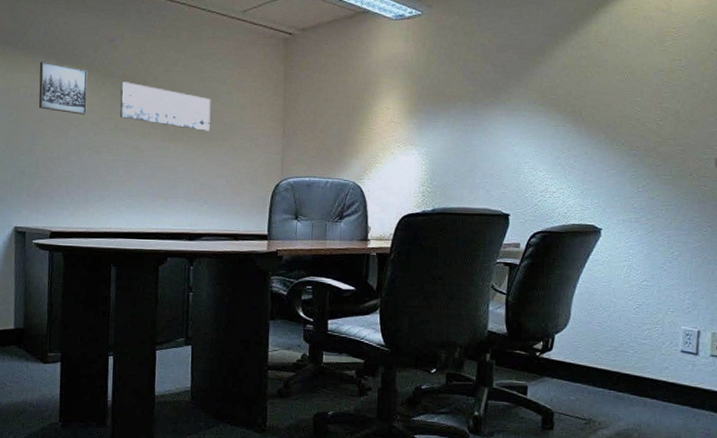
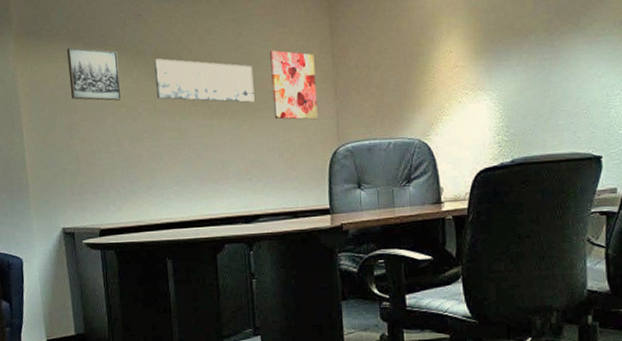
wall art: none [226,87,268,154] -> present [270,50,318,120]

